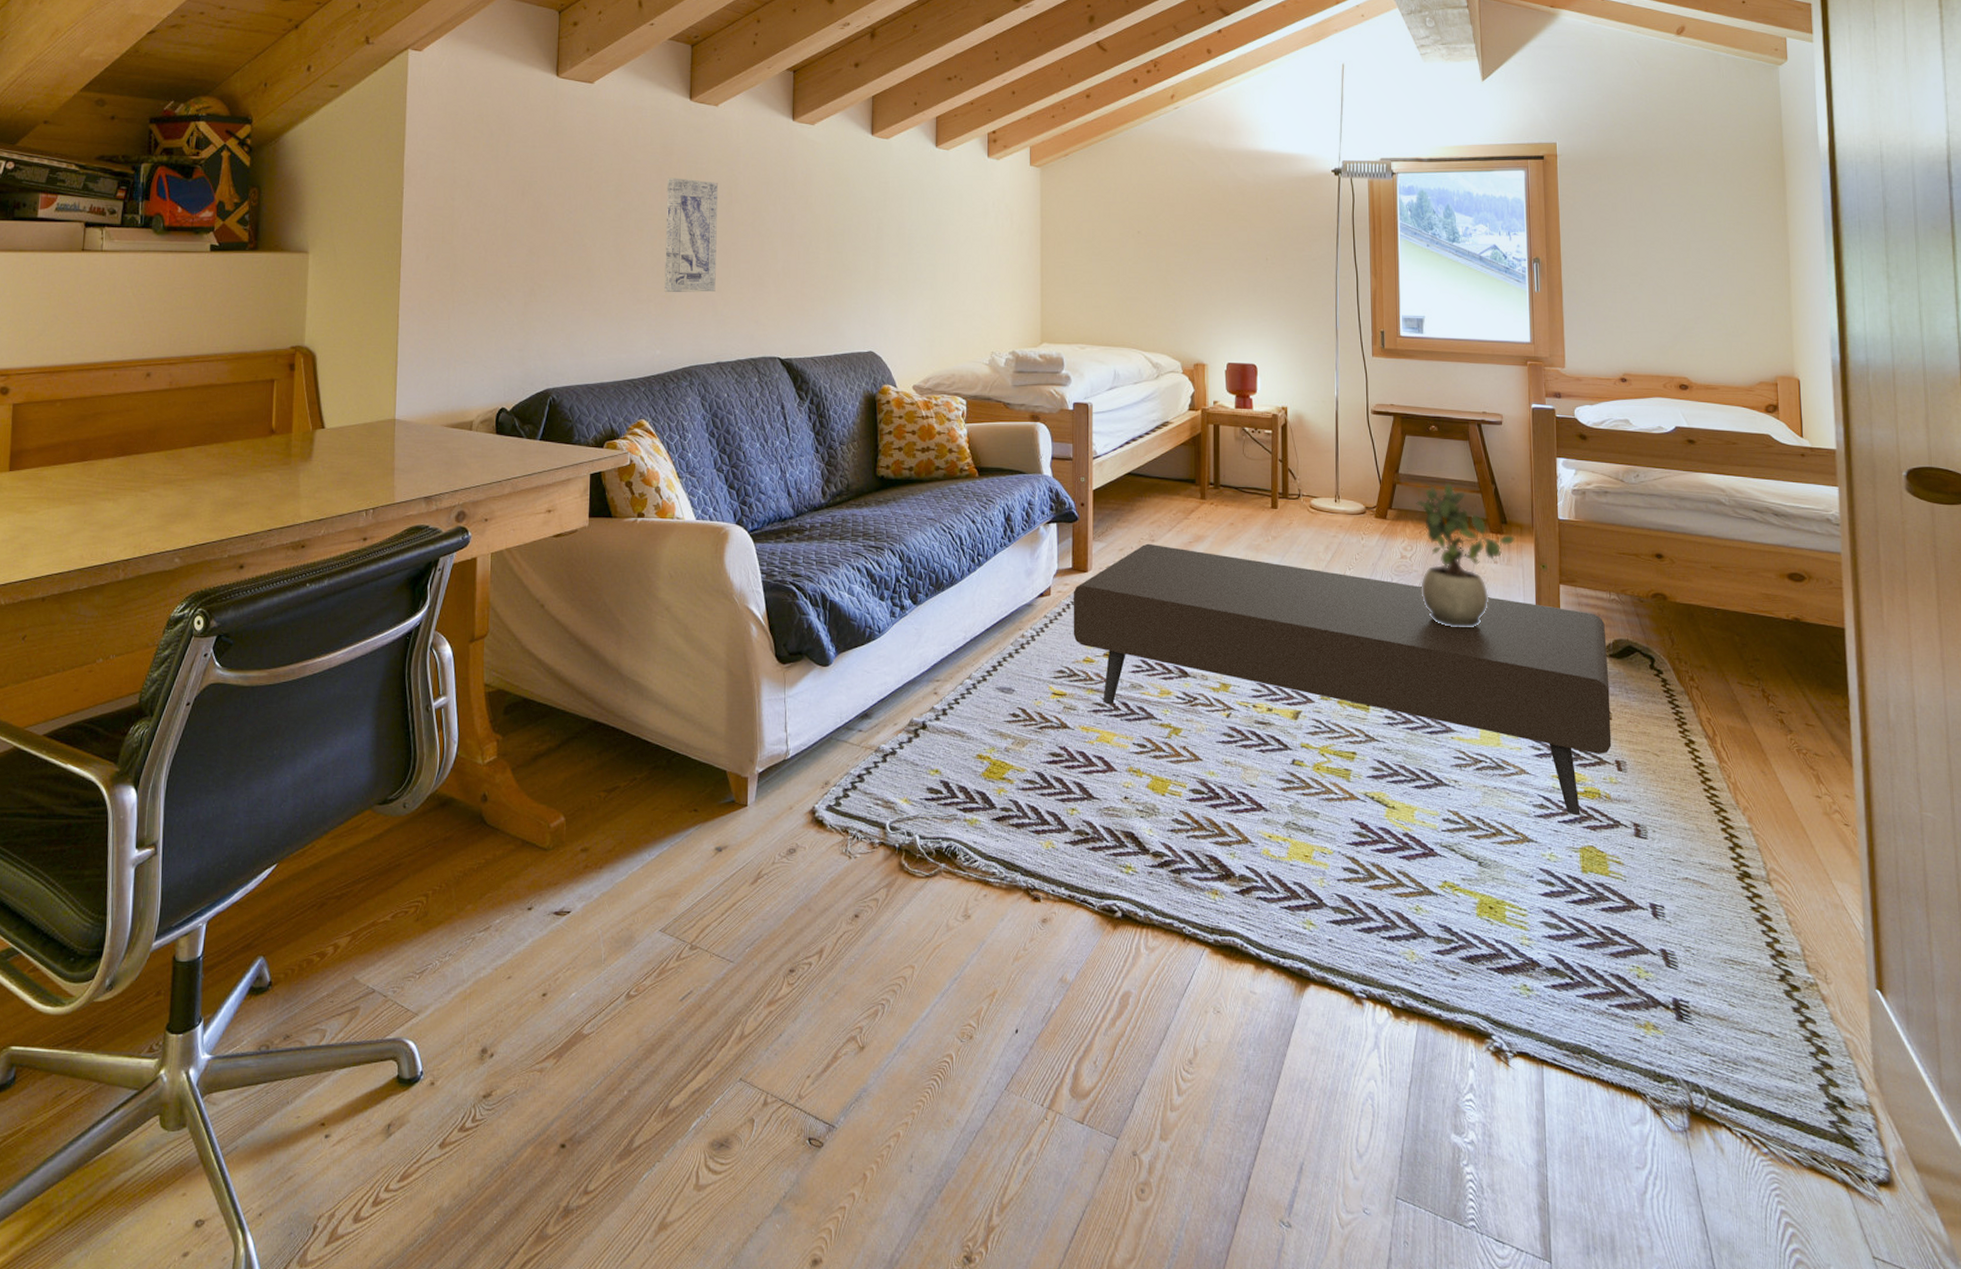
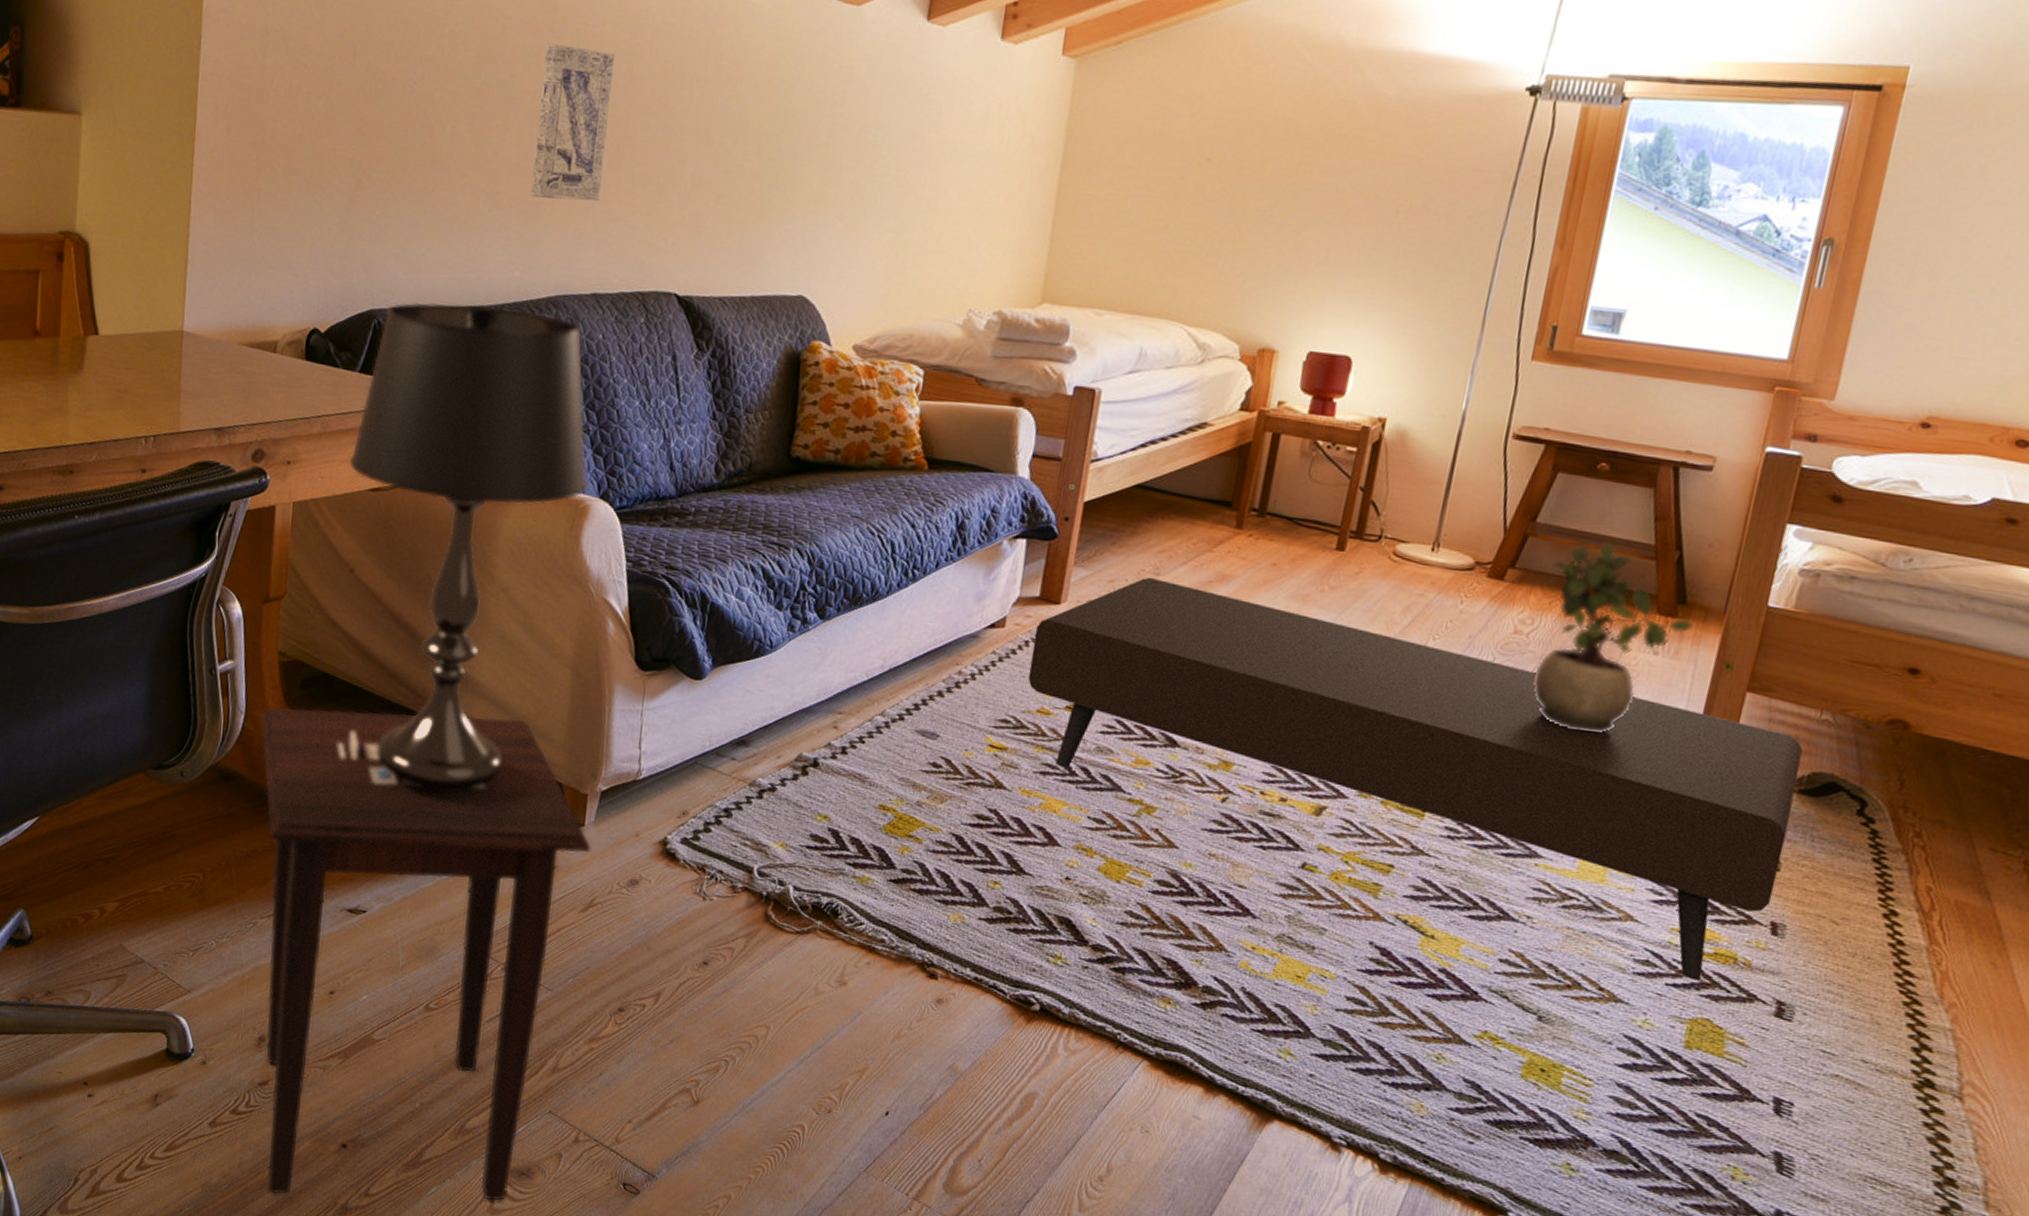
side table: none [471,718,755,1208] -> present [260,707,591,1202]
table lamp: none [535,378,727,789] -> present [349,302,589,790]

